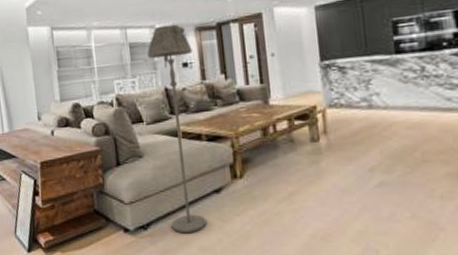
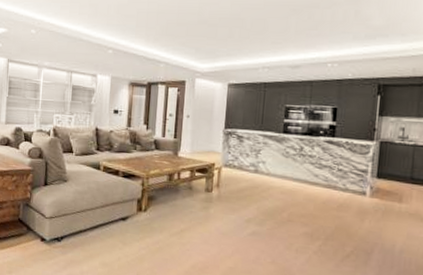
floor lamp: present [146,24,207,234] -> none [81,76,124,250]

